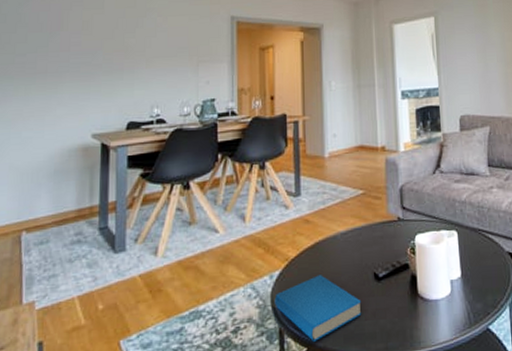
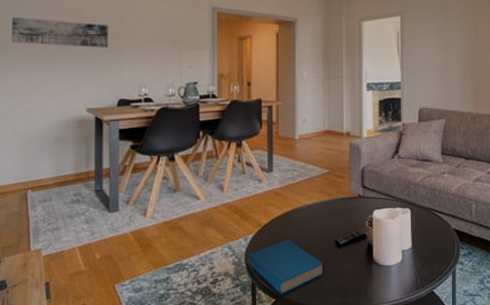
wall art: none [11,36,118,66] -> present [11,16,108,47]

